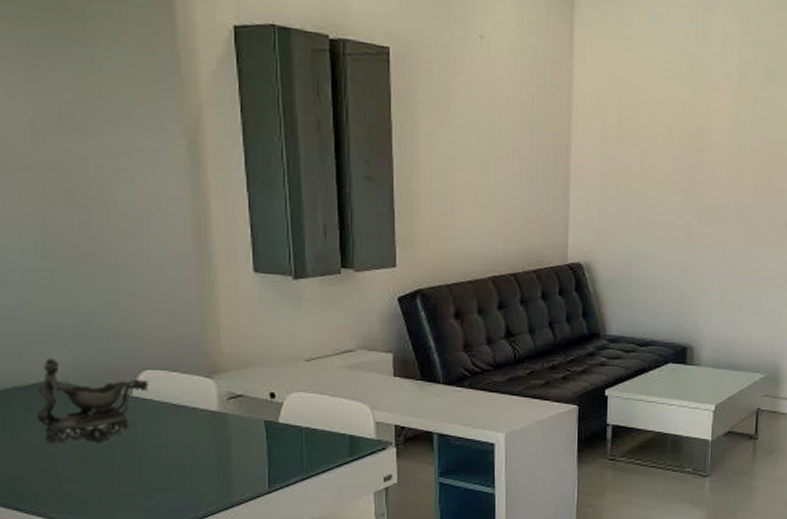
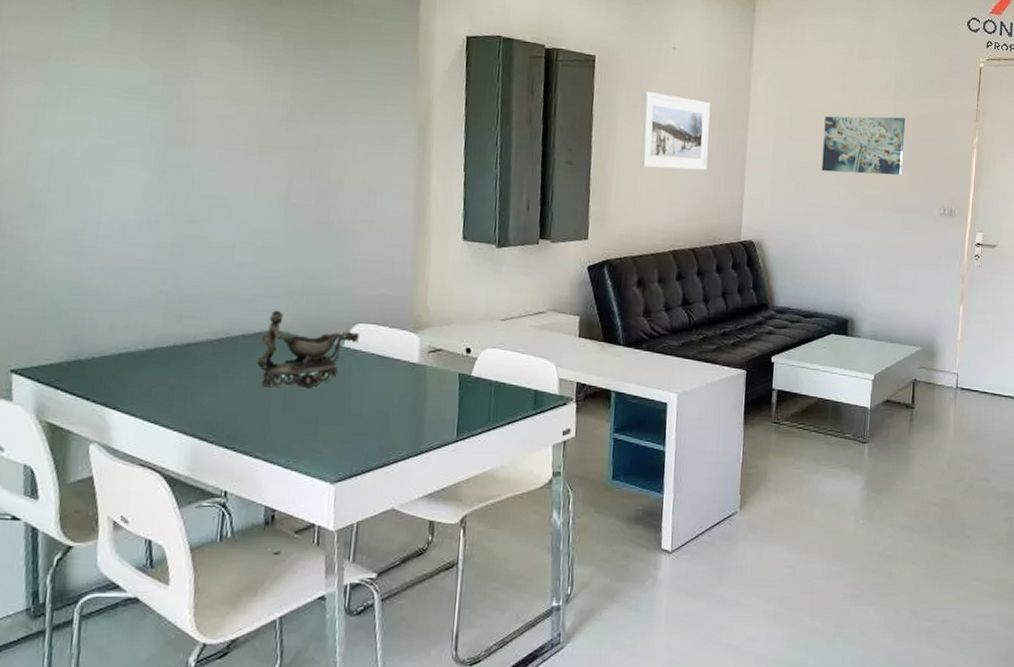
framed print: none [449,90,527,184] -> present [640,91,711,170]
wall art: none [655,114,750,183] -> present [821,116,906,175]

